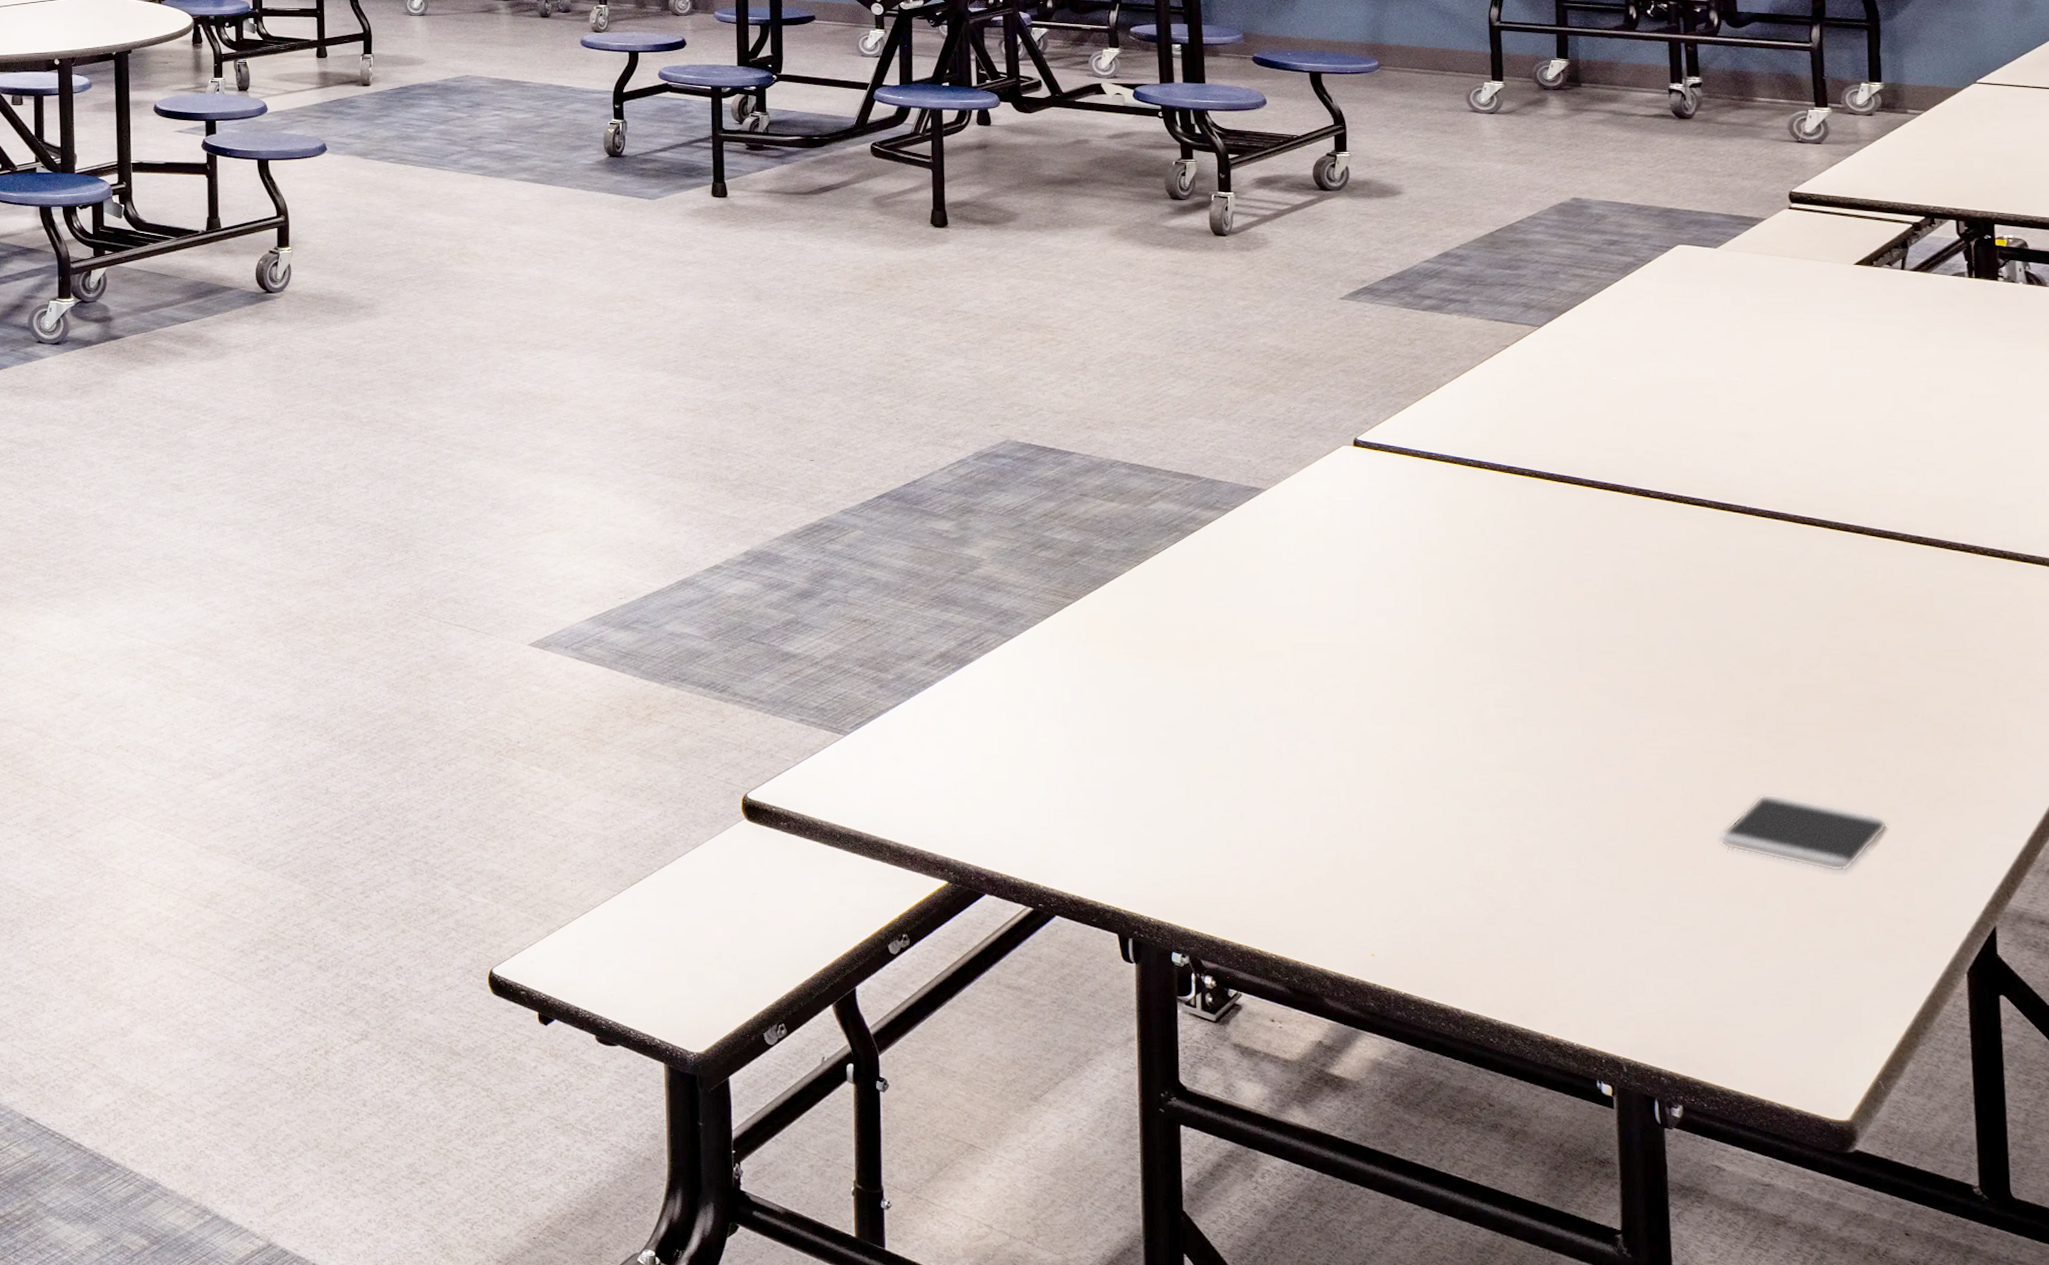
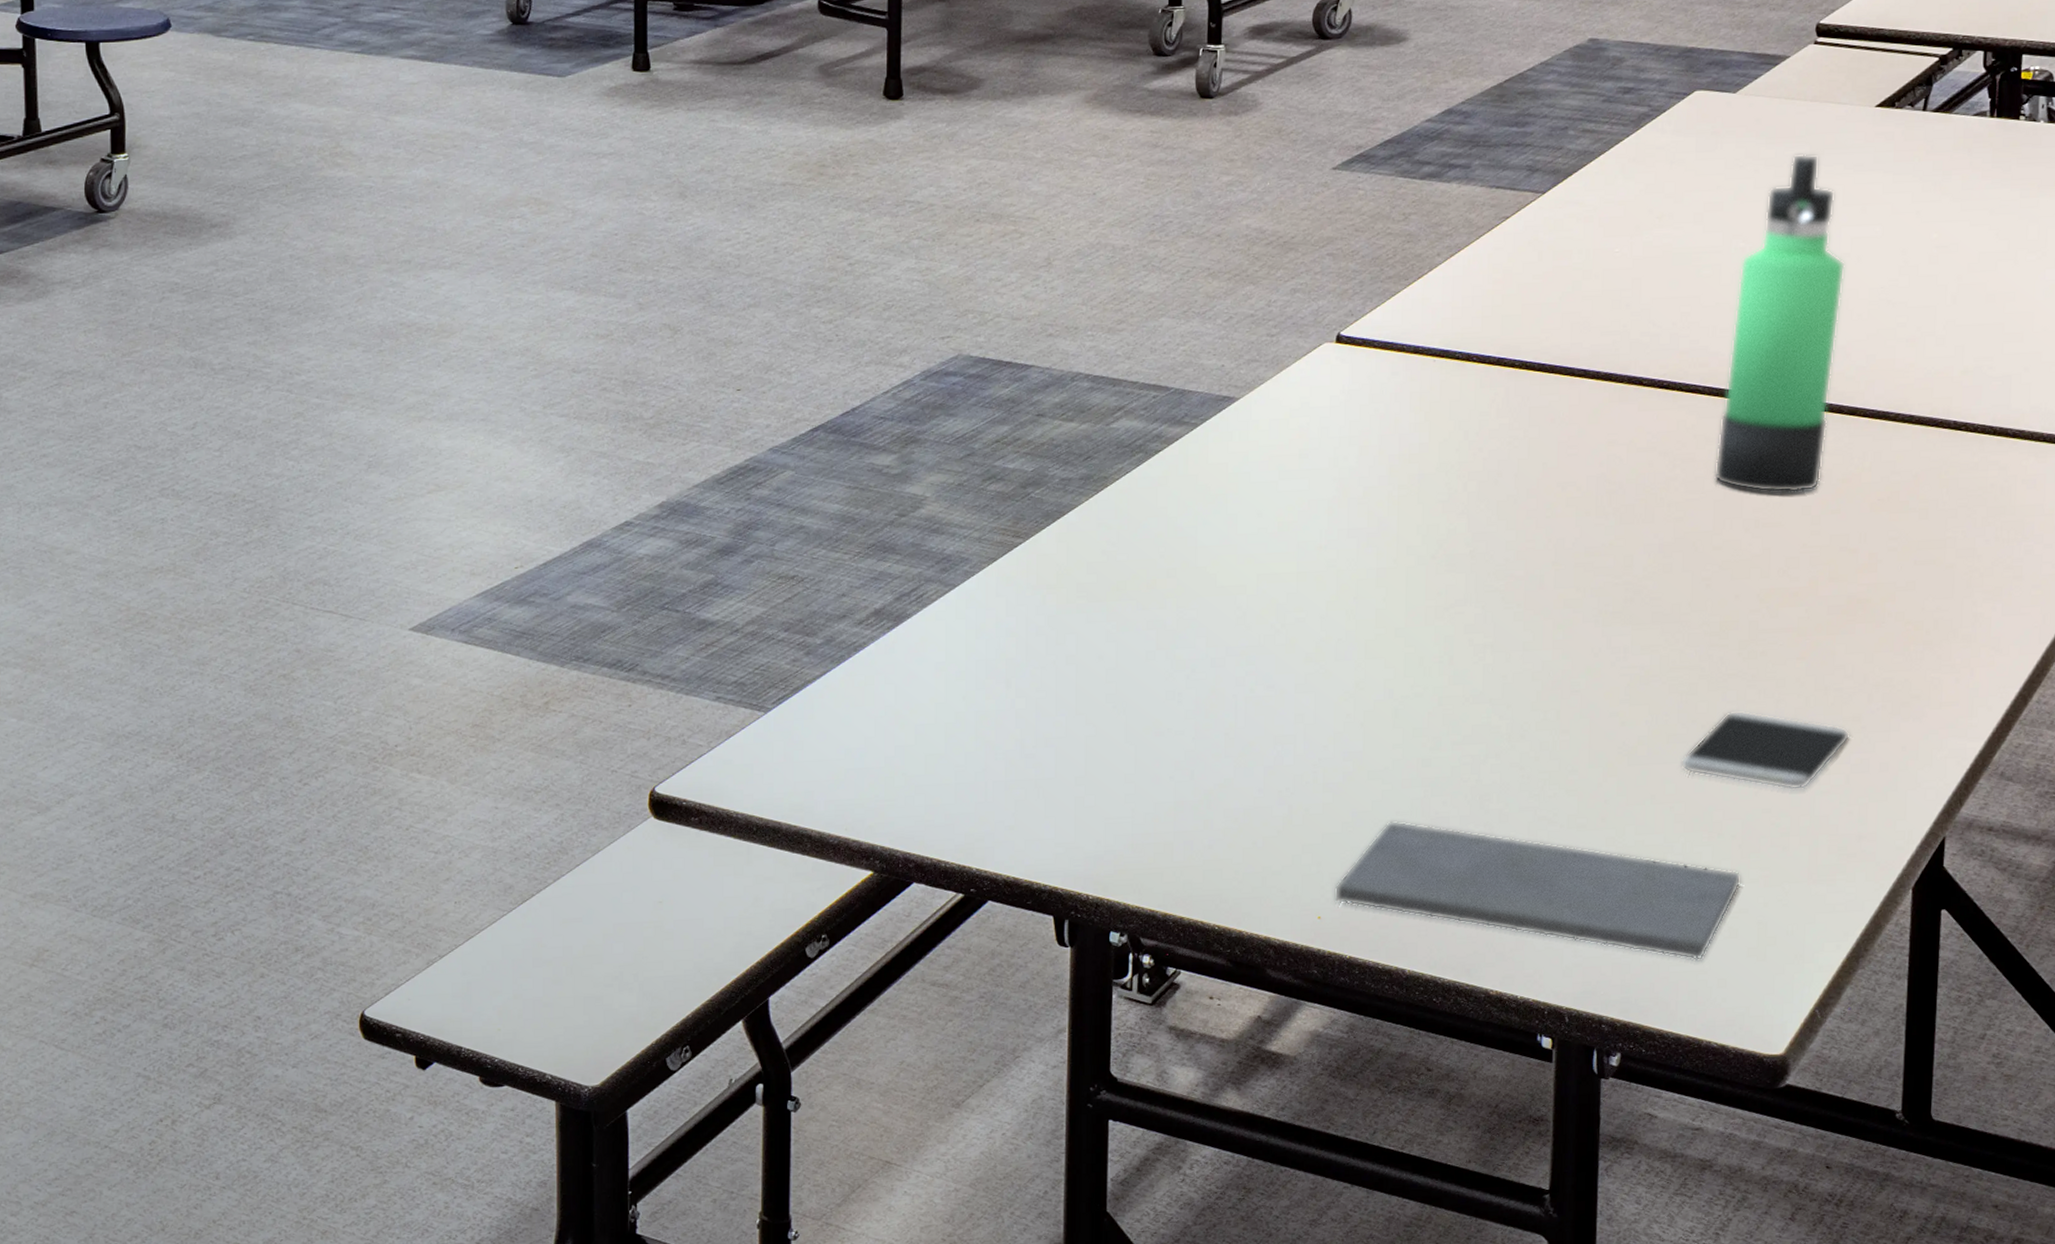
notepad: none [1385,871,1790,1025] -> present [1334,820,1741,962]
thermos bottle: none [1727,302,1839,600] -> present [1714,153,1845,494]

